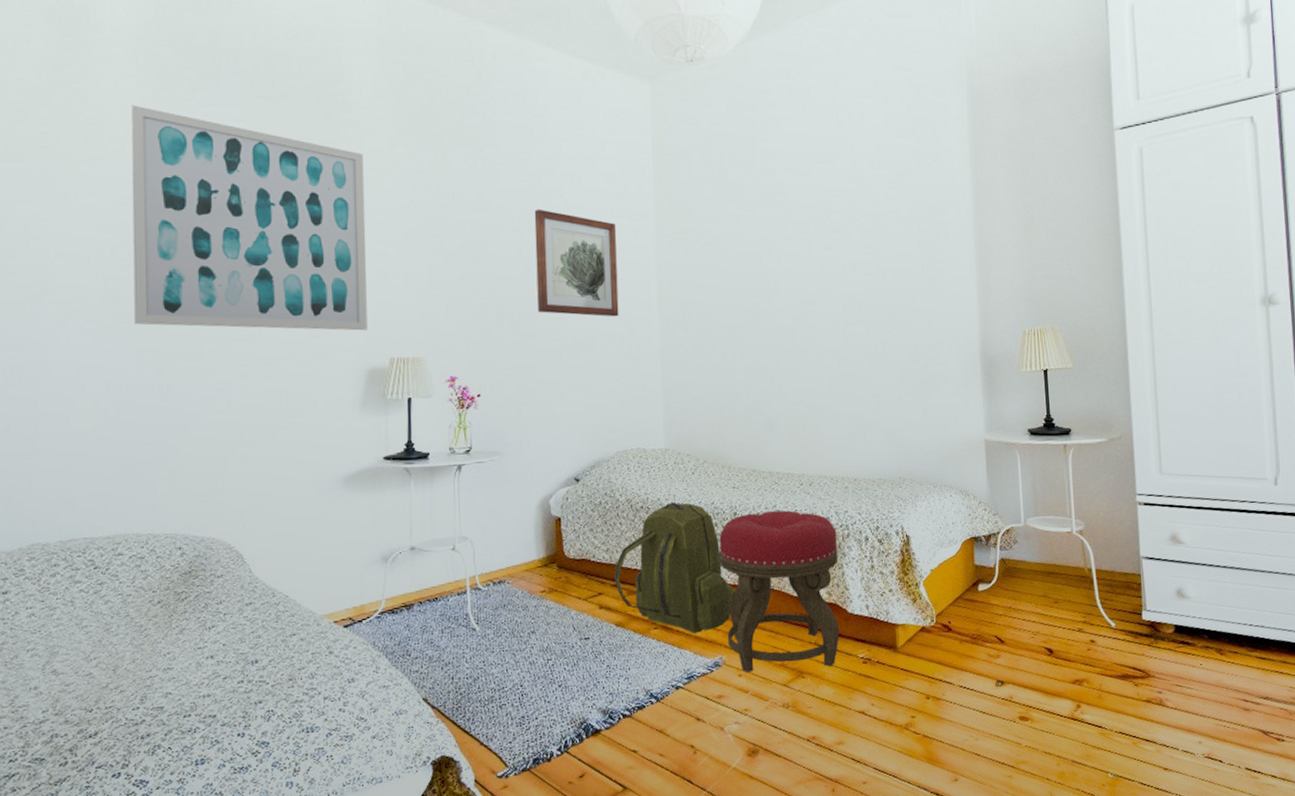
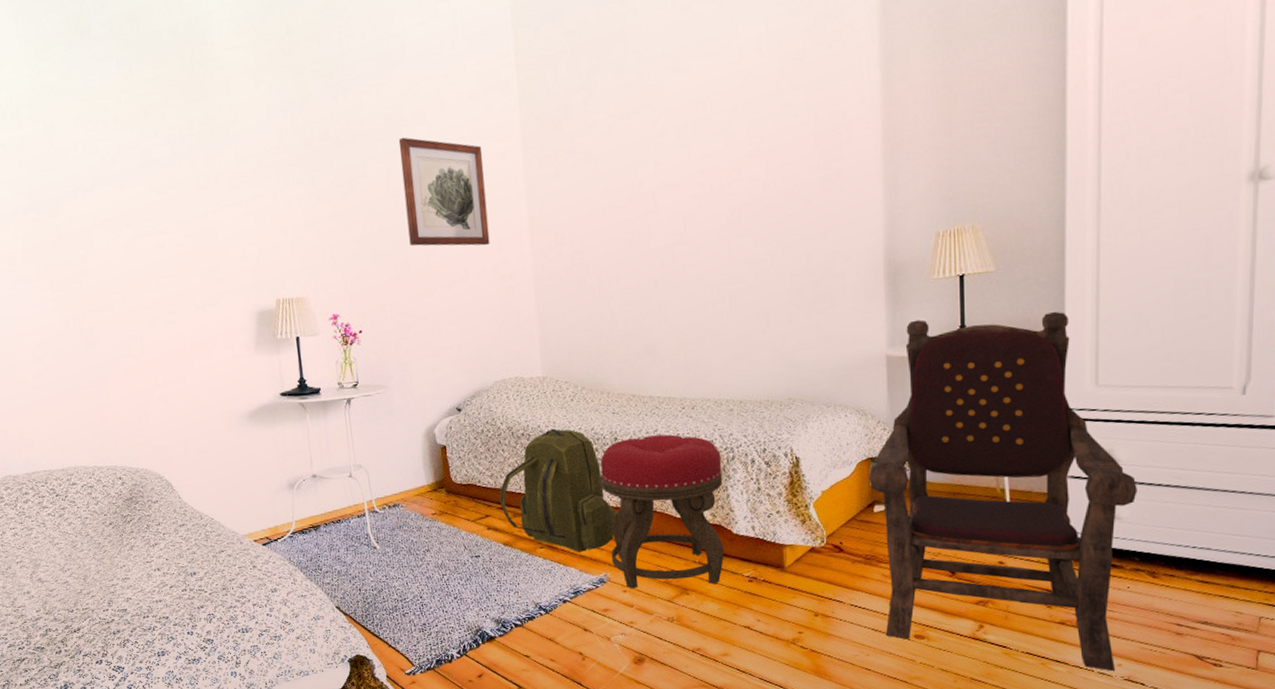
wall art: present [130,105,368,331] -> none [18,67,253,281]
armchair: none [972,405,1201,749] -> present [868,311,1137,671]

